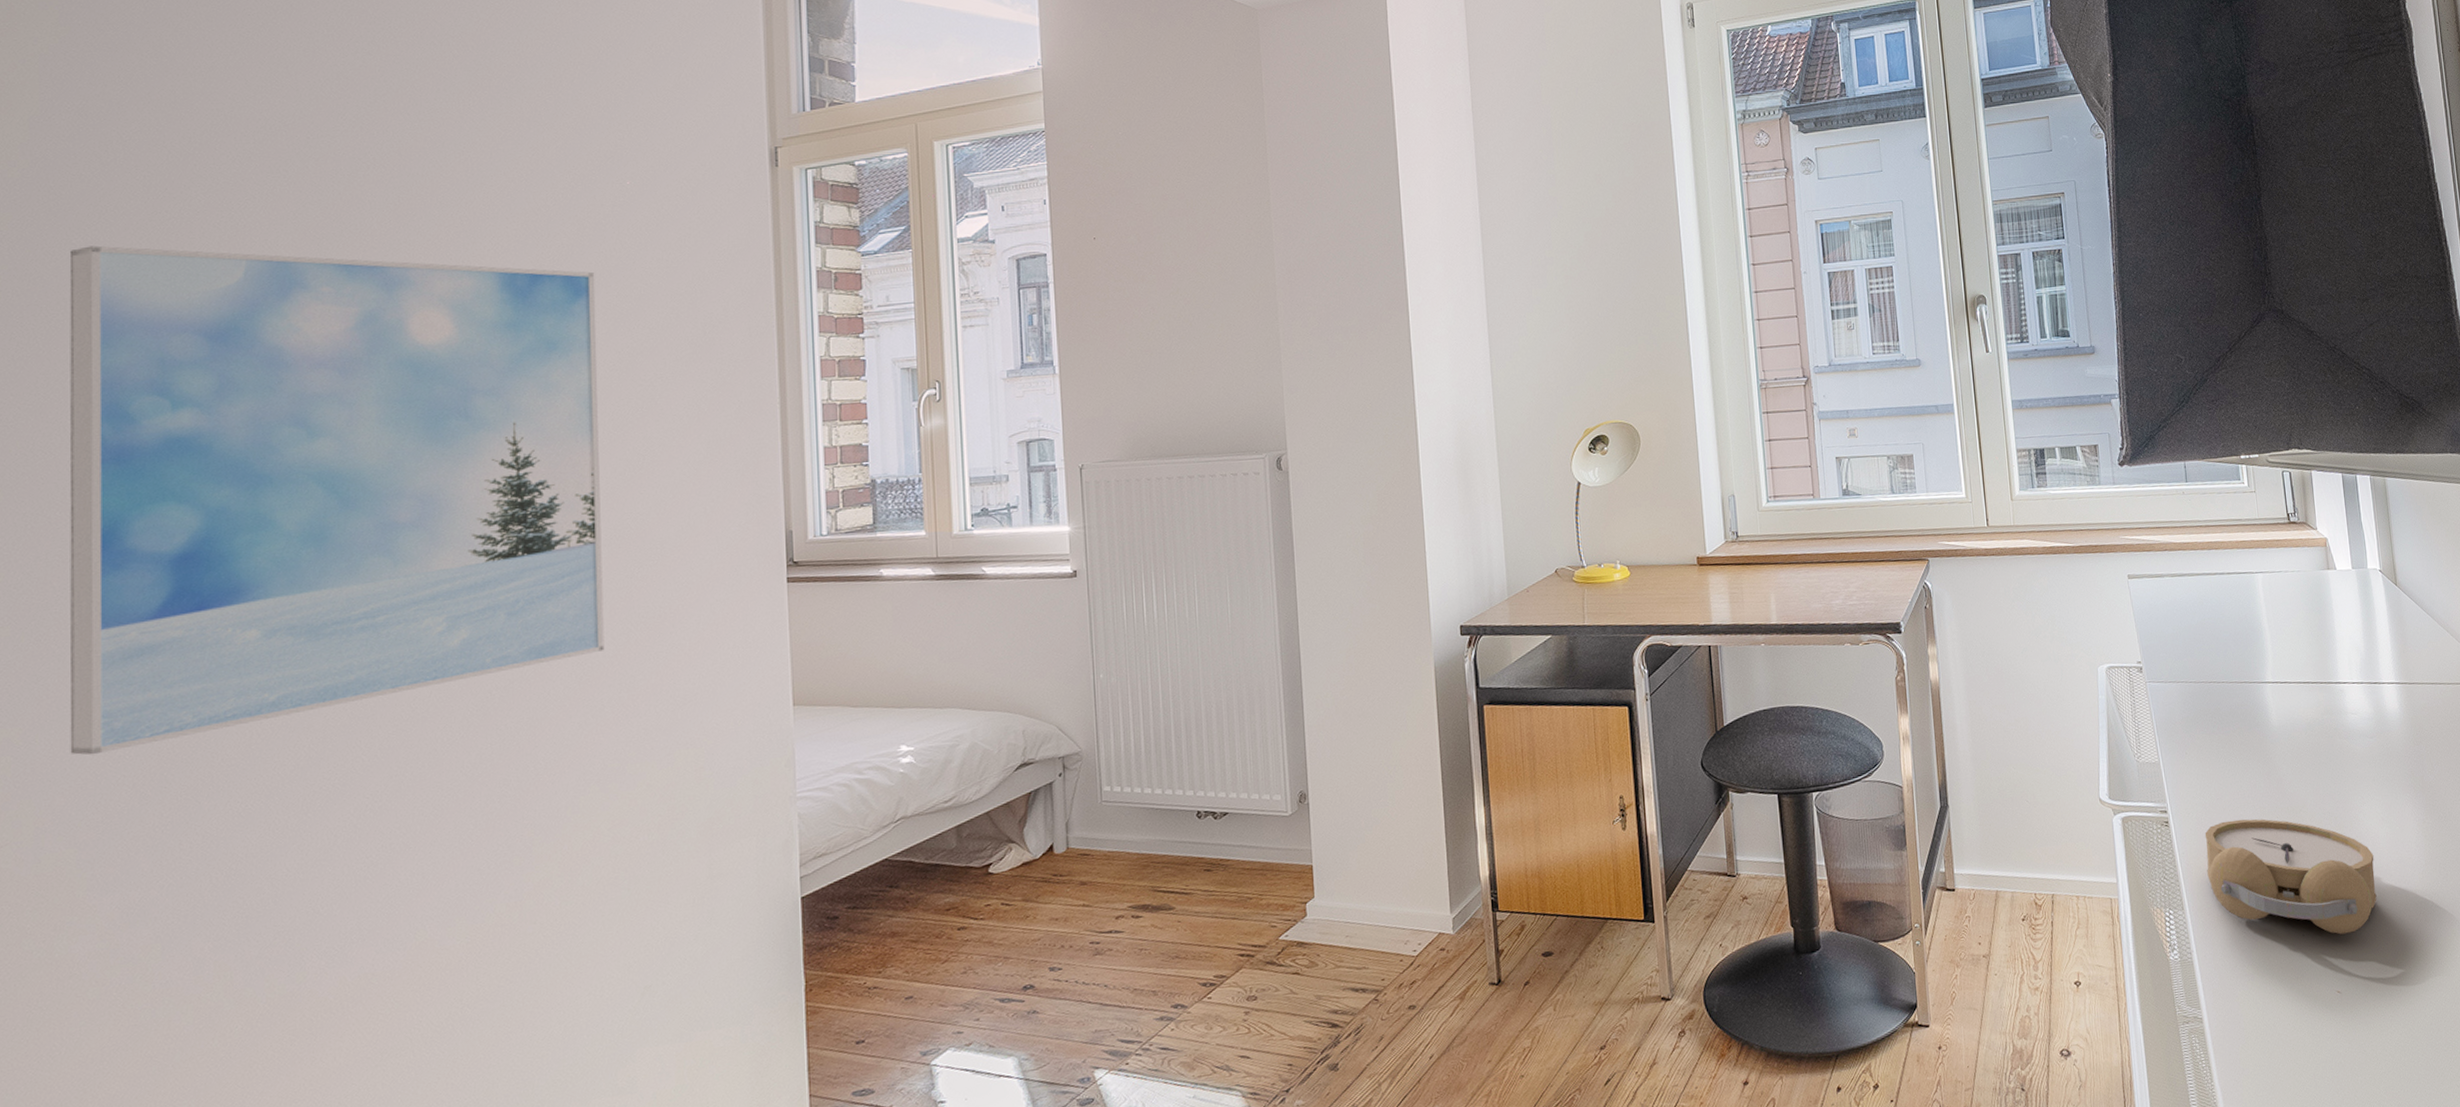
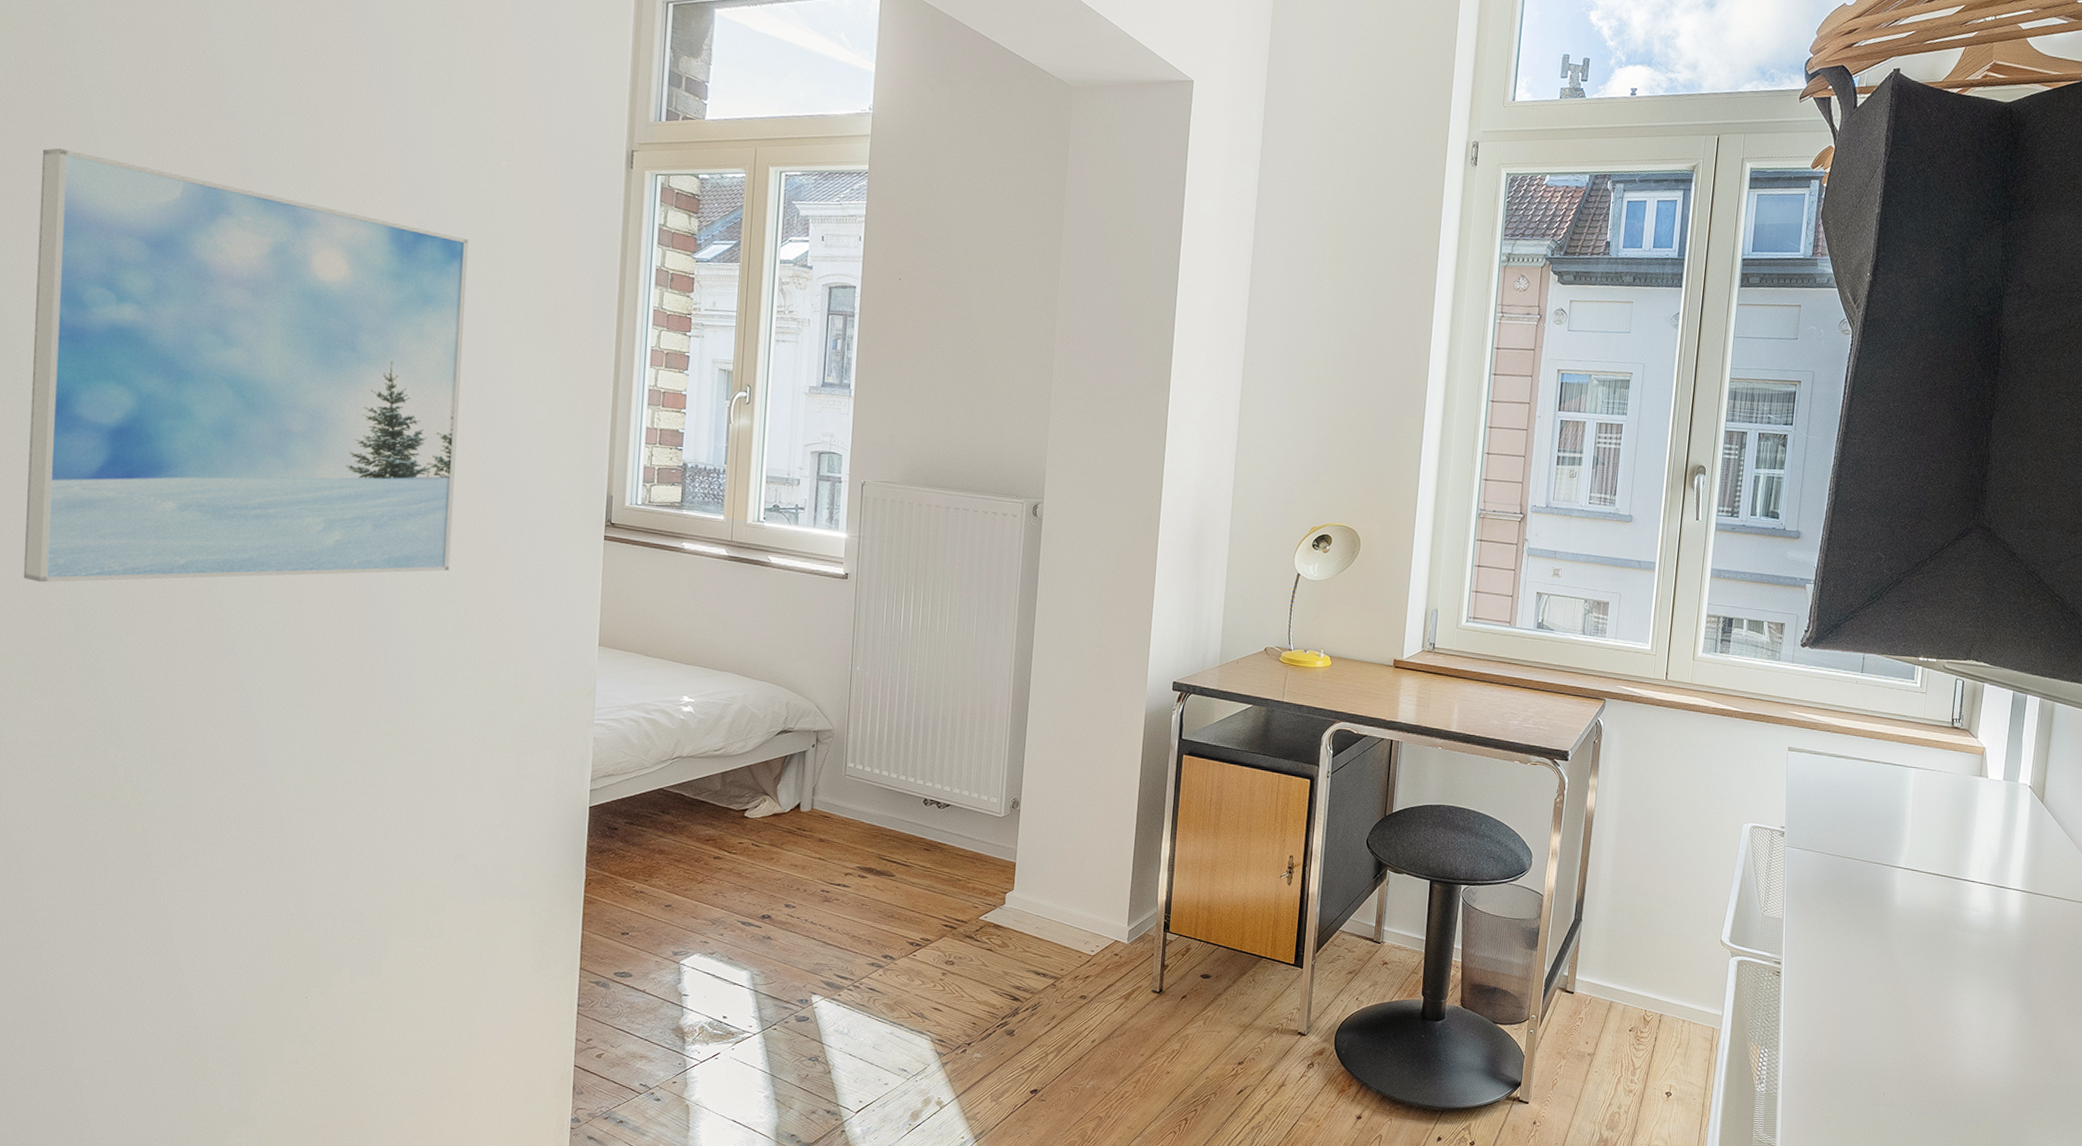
alarm clock: present [2204,819,2377,935] -> none [1806,981,1965,1101]

